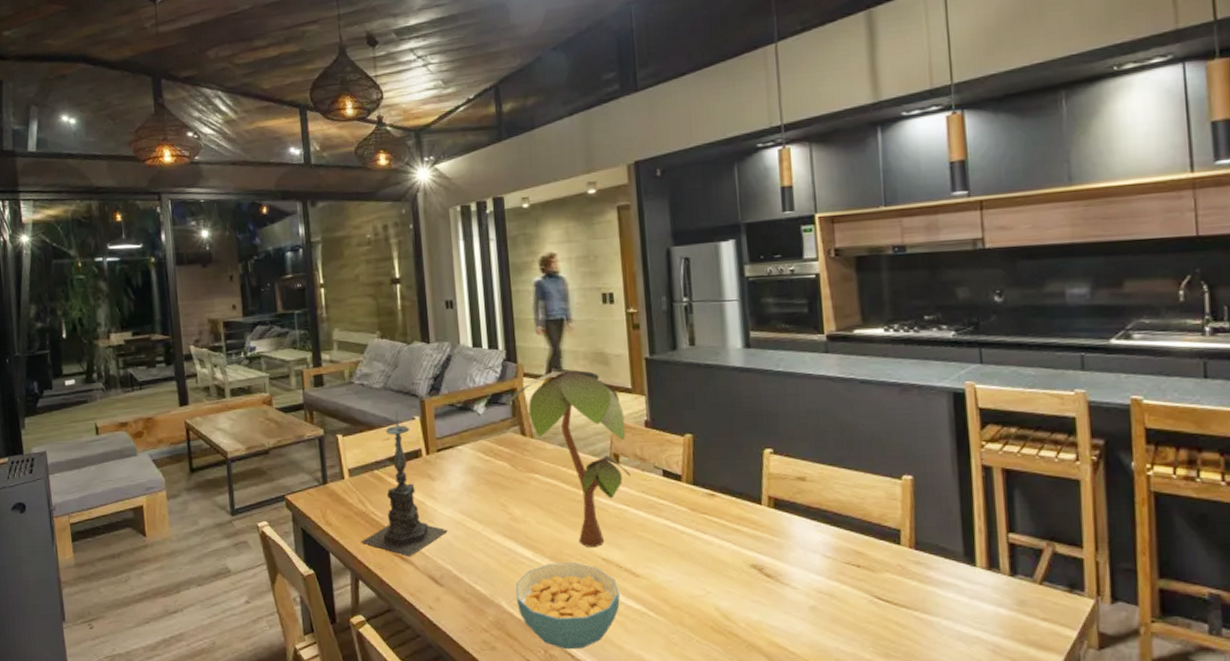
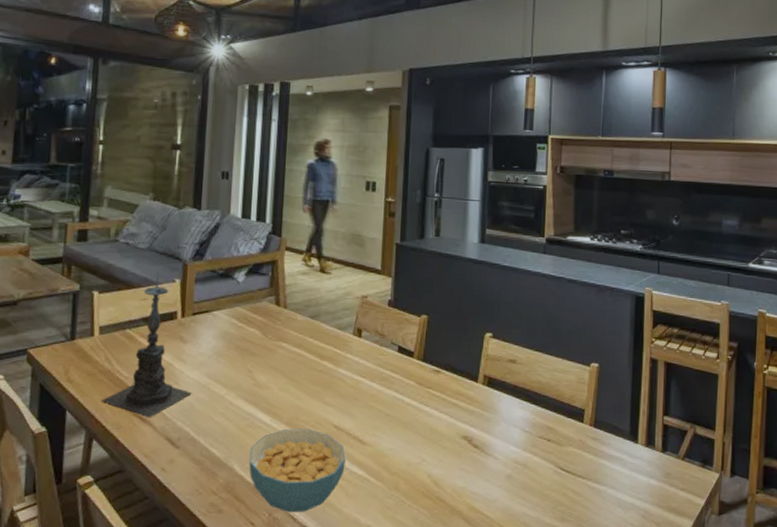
plant: present [505,368,630,547] -> none [264,245,372,415]

